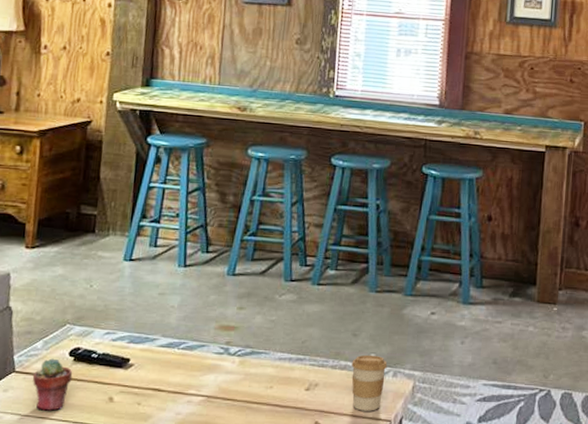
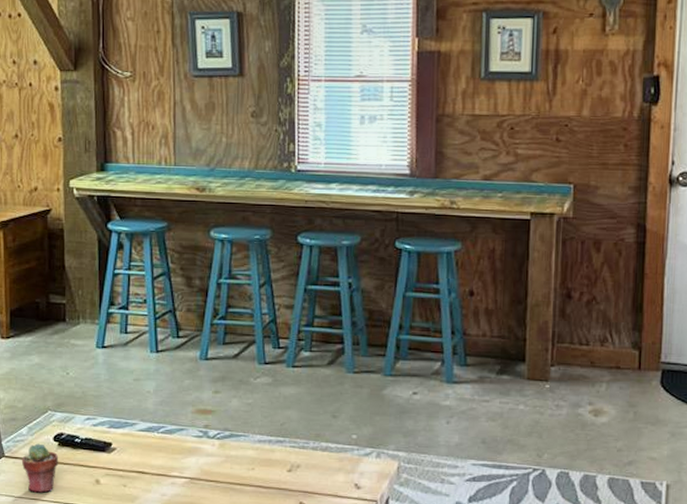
coffee cup: present [351,354,387,411] -> none [333,436,370,492]

